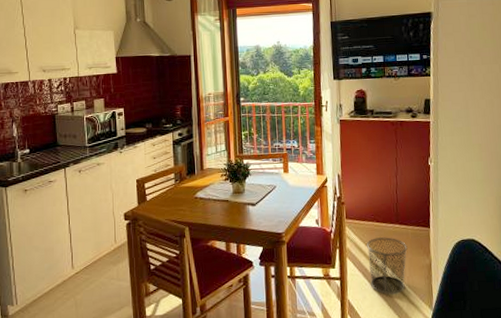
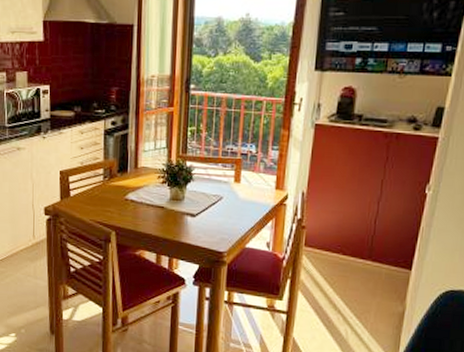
waste bin: present [366,236,408,295] -> none [322,272,378,340]

